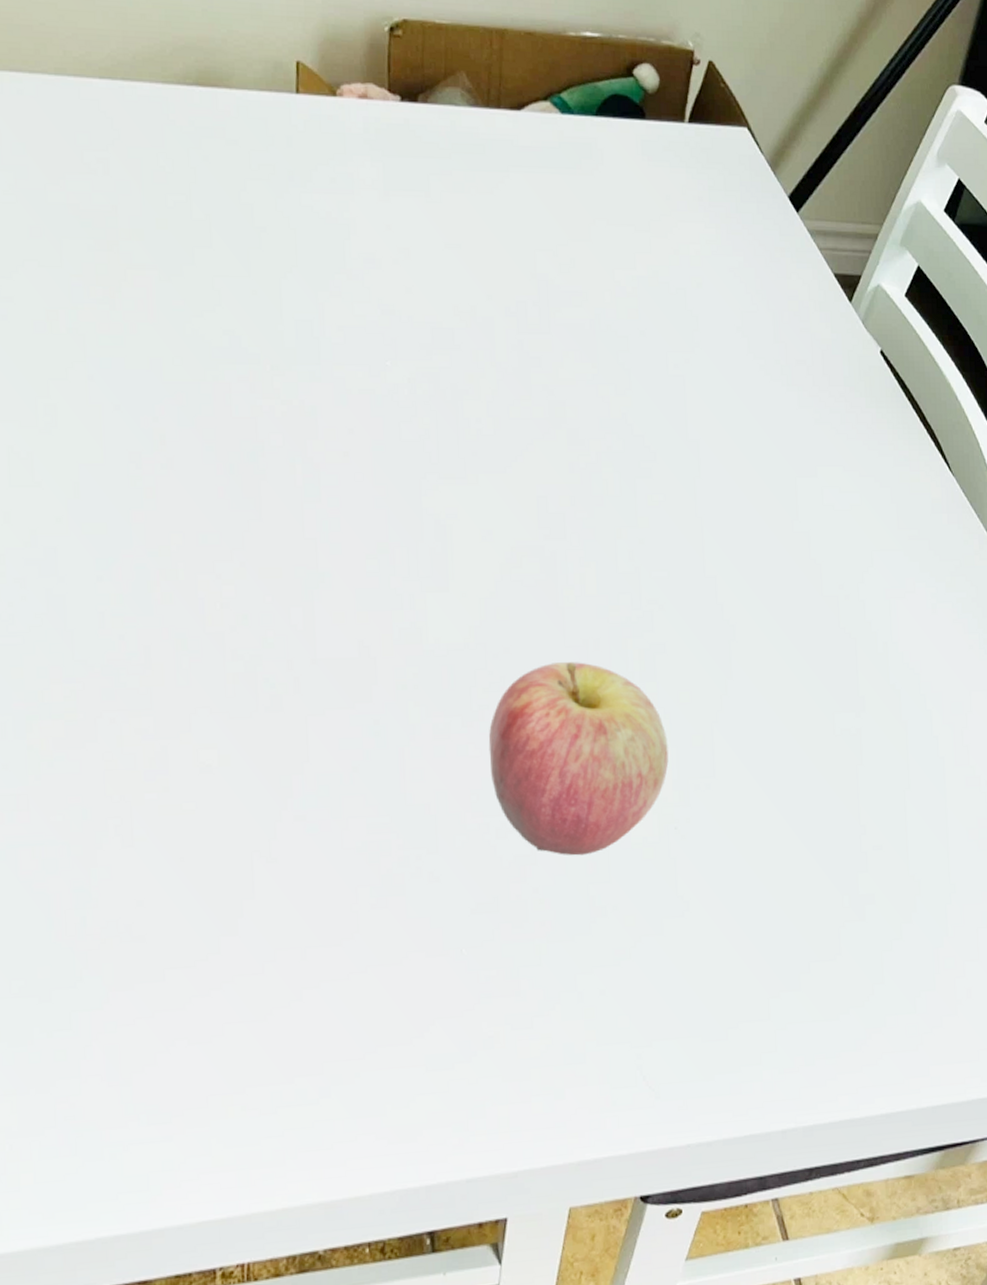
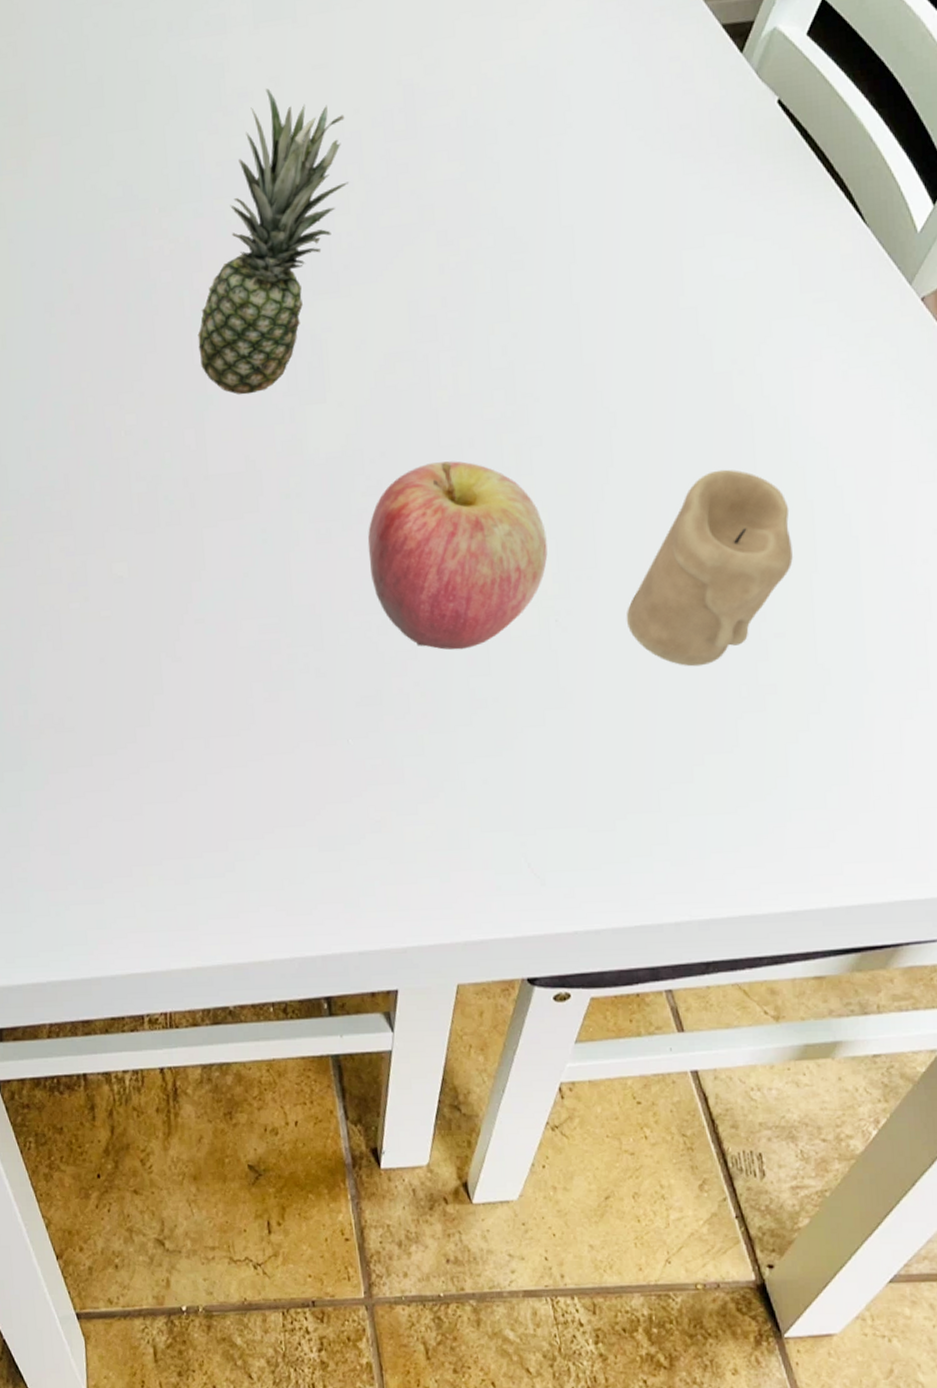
fruit: none [310,259,479,576] -> present [197,88,348,394]
candle: none [741,688,889,877] -> present [626,469,793,667]

